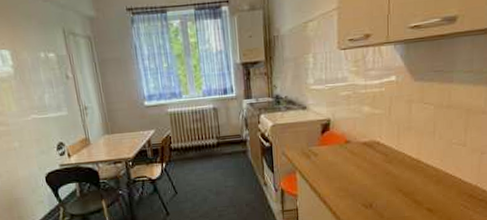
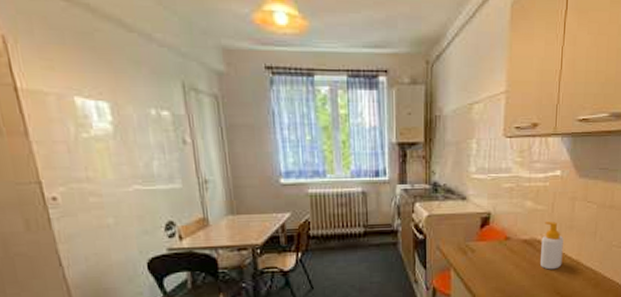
soap bottle: none [381,123,402,169] -> present [540,221,564,270]

